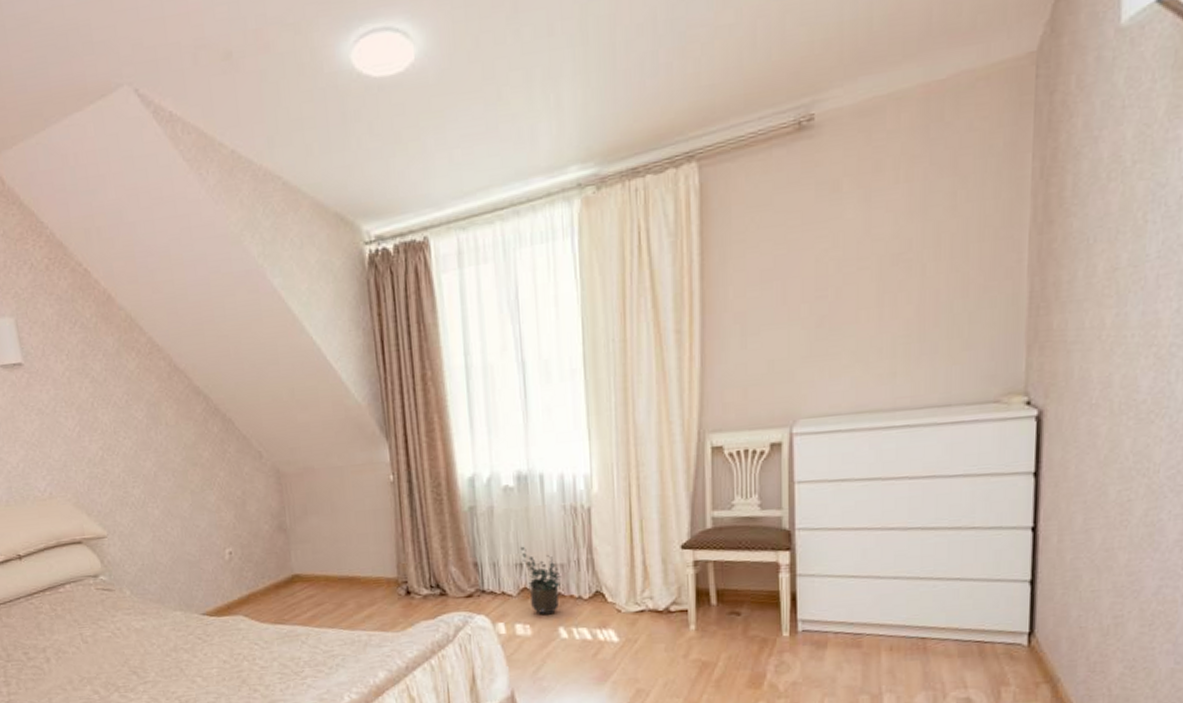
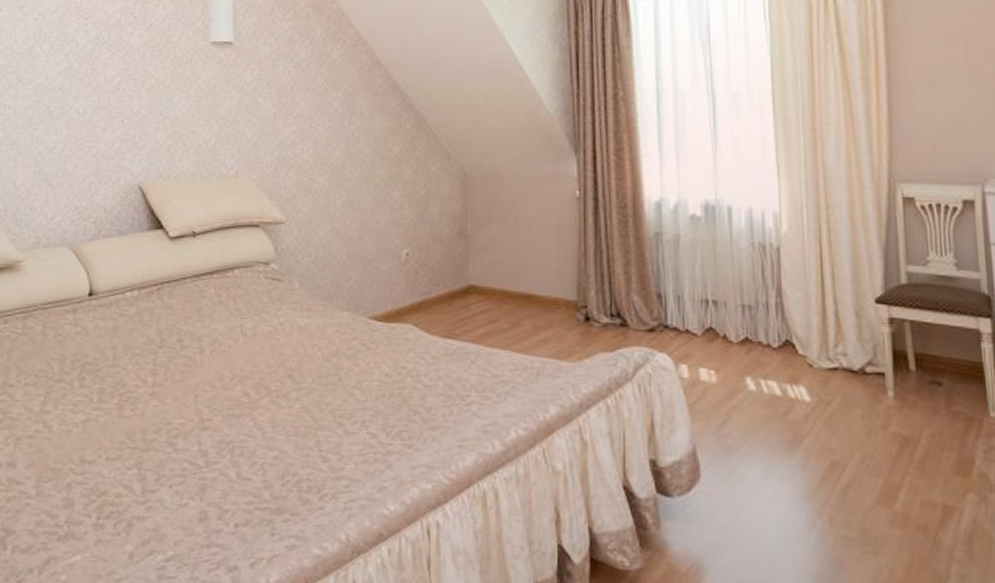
potted plant: present [520,546,562,615] -> none [706,281,749,362]

